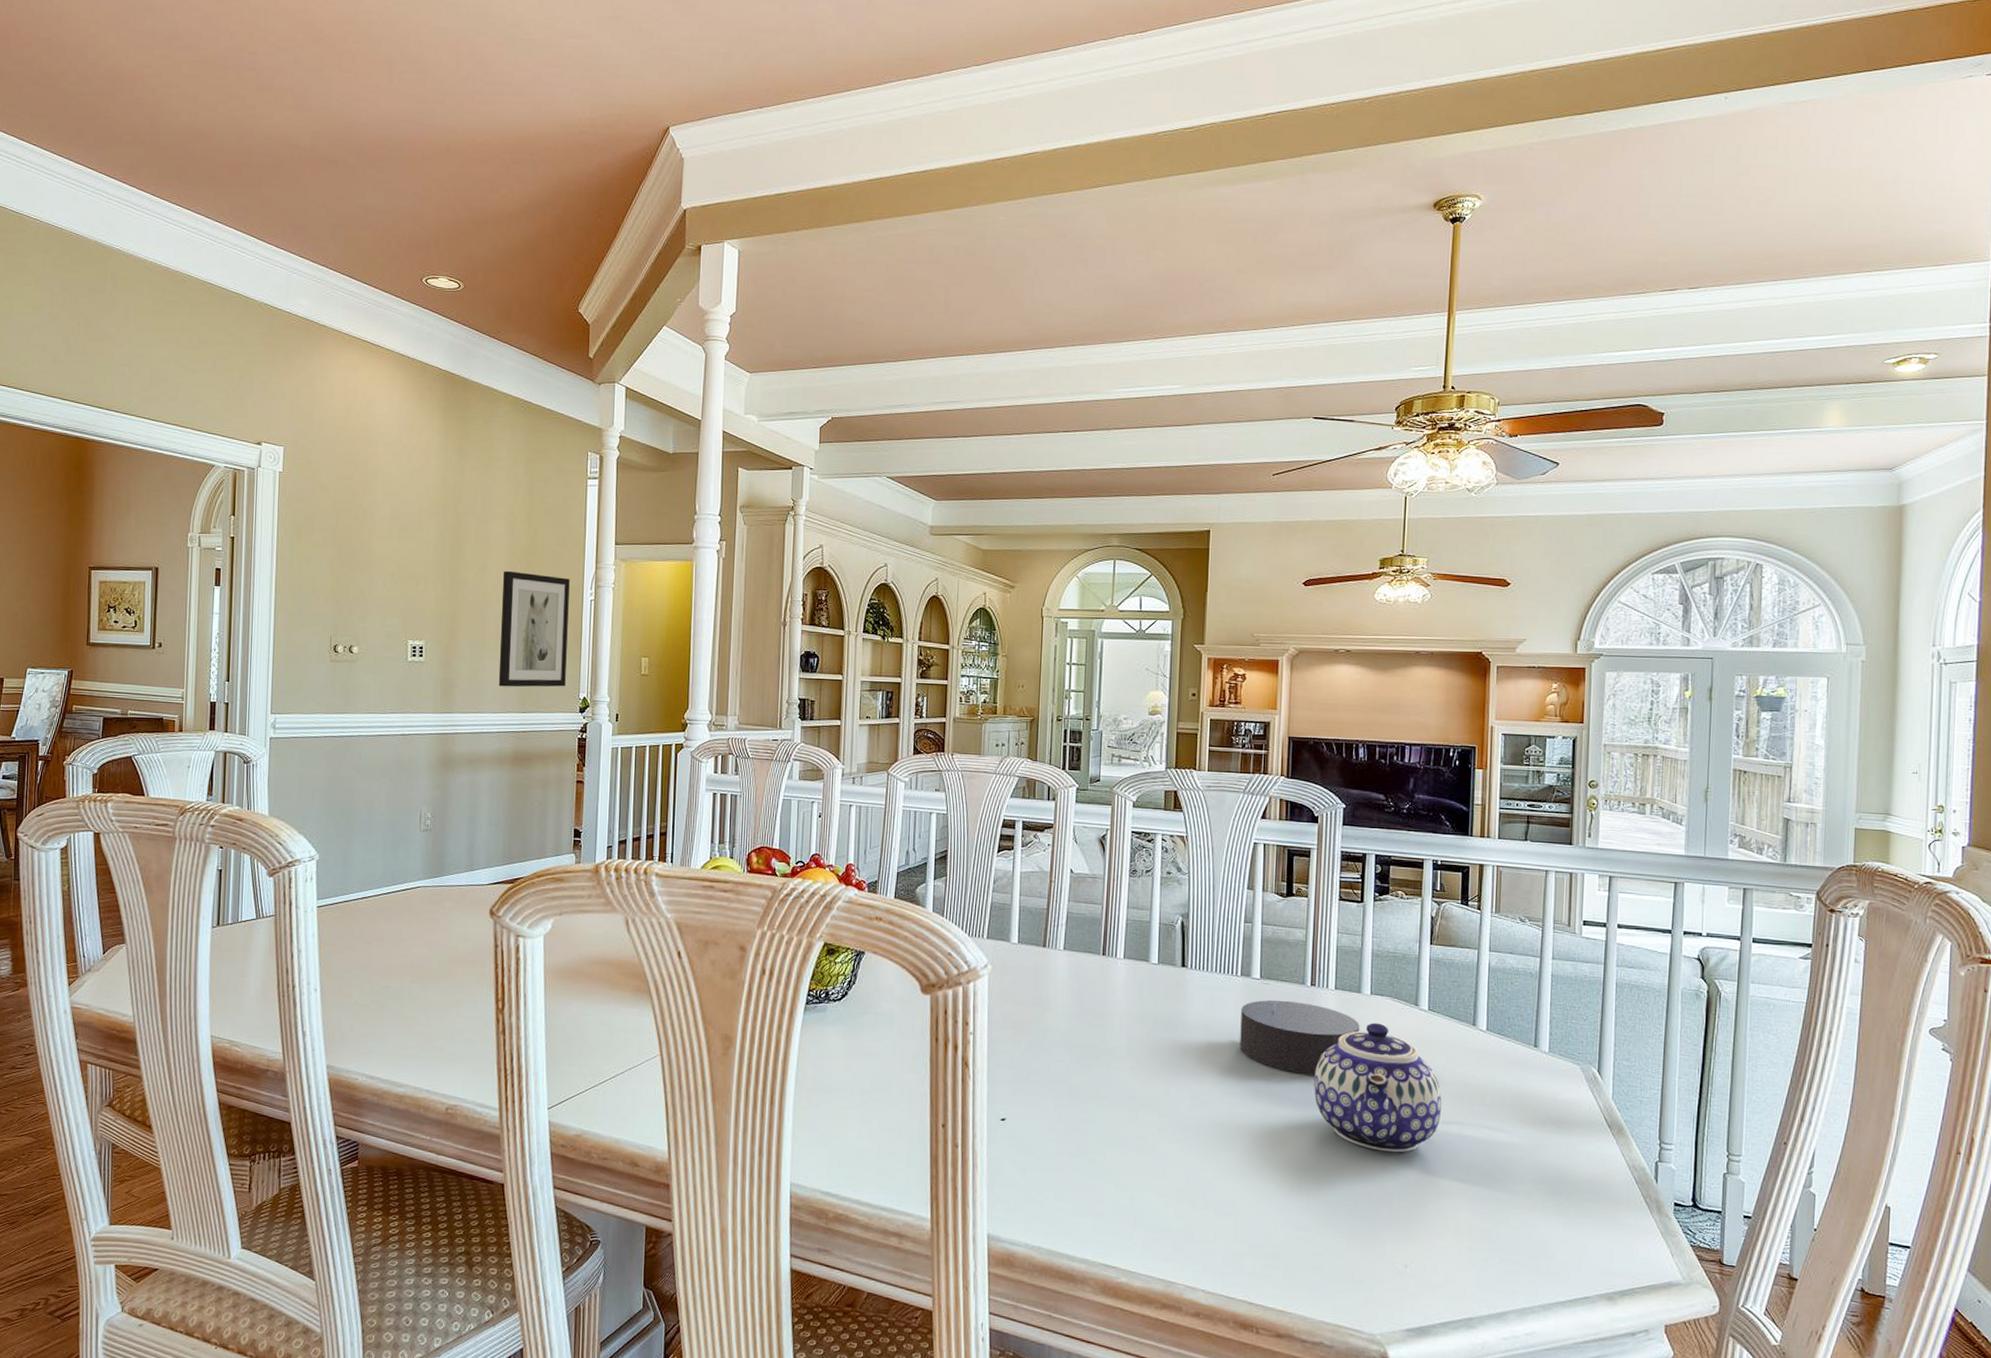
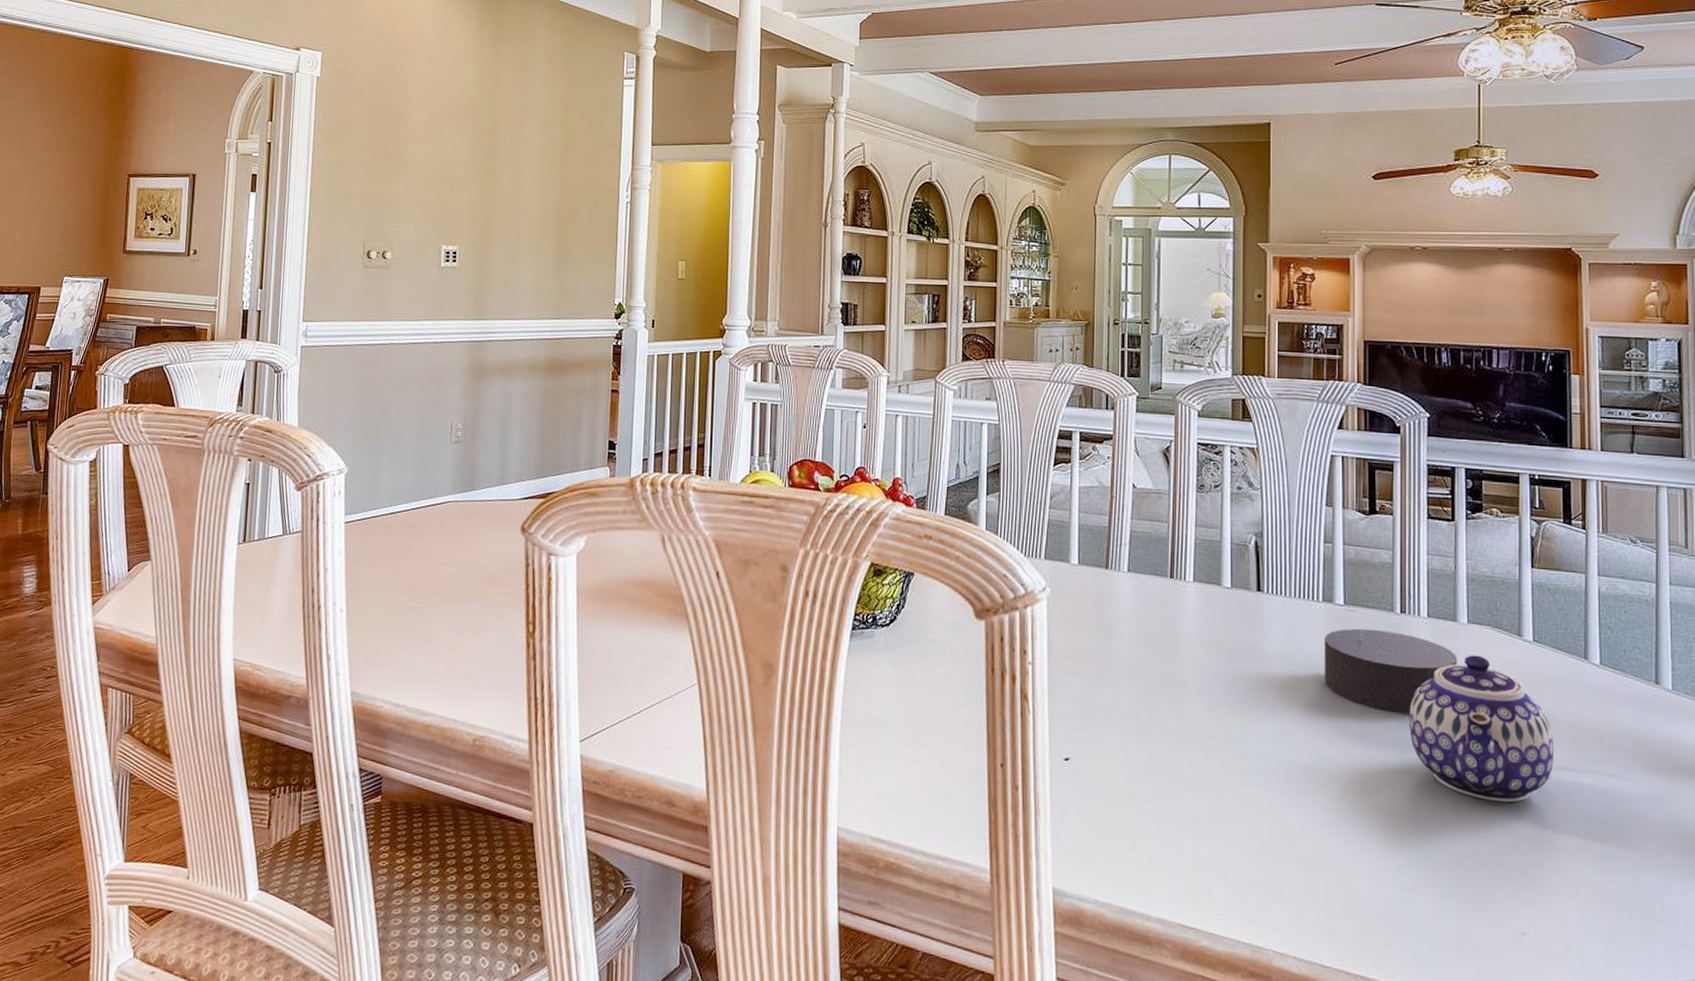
wall art: present [498,570,570,687] -> none [532,173,605,293]

